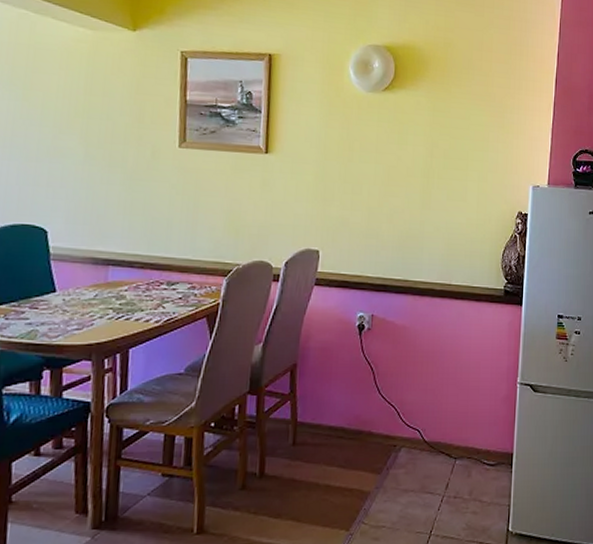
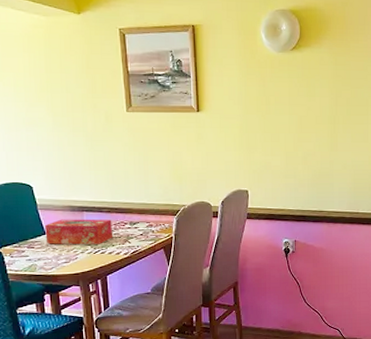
tissue box: none [55,273,144,308] -> present [45,219,114,245]

